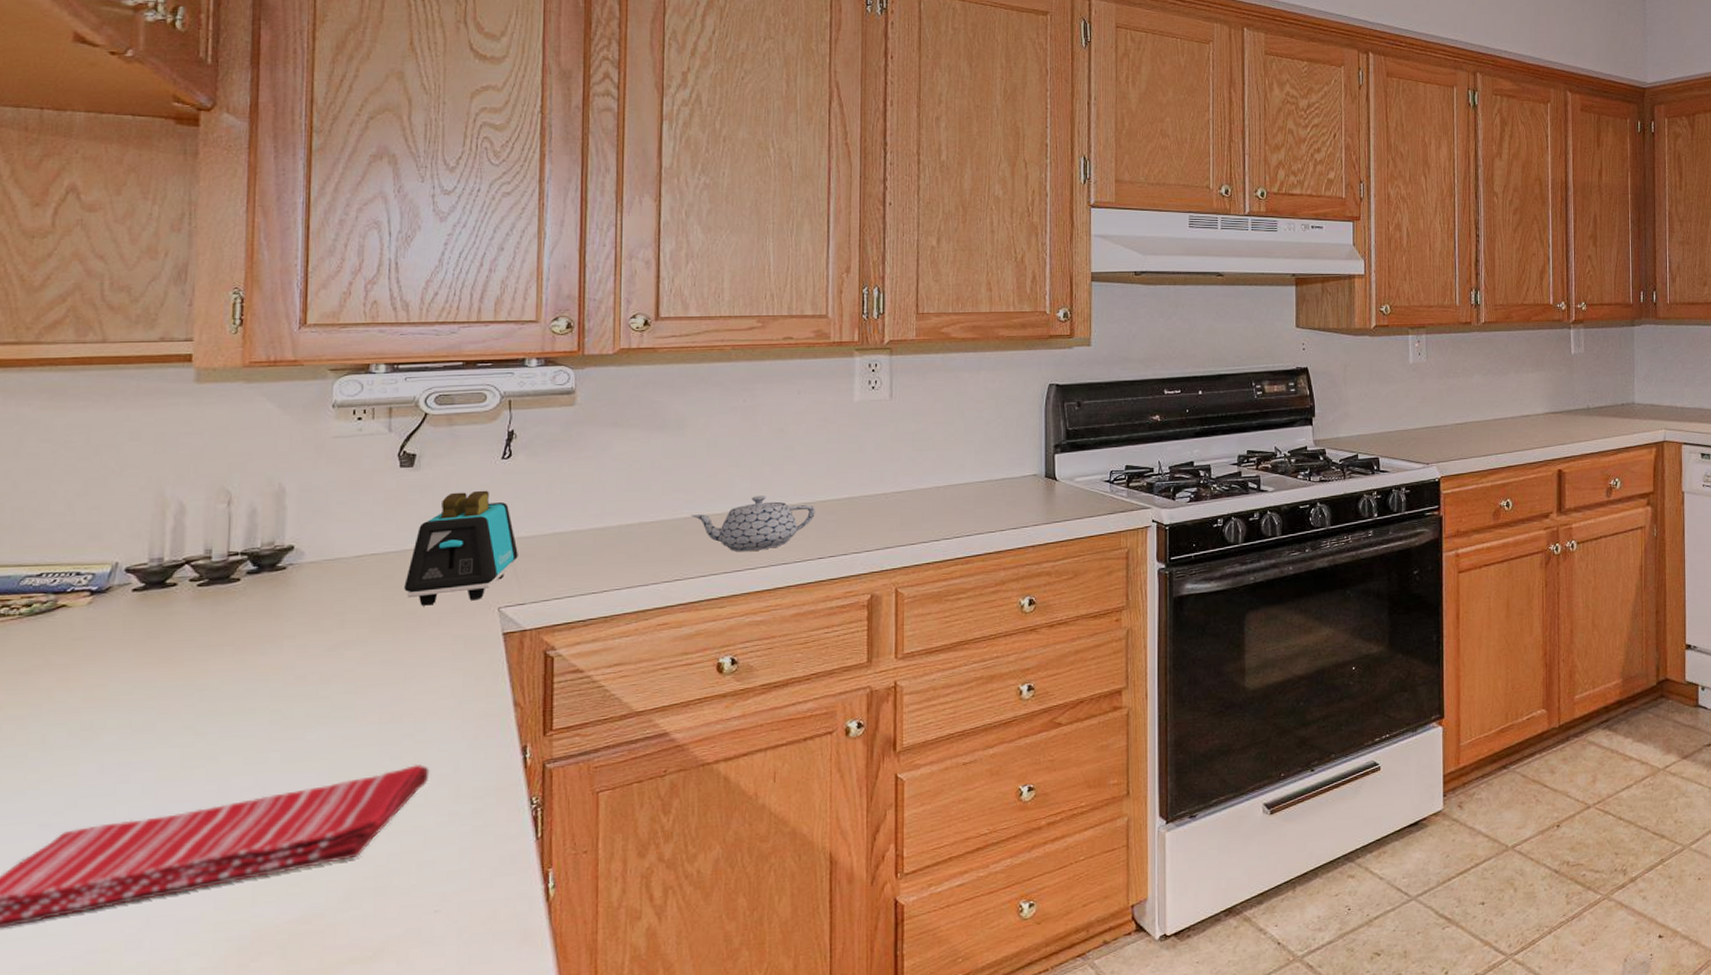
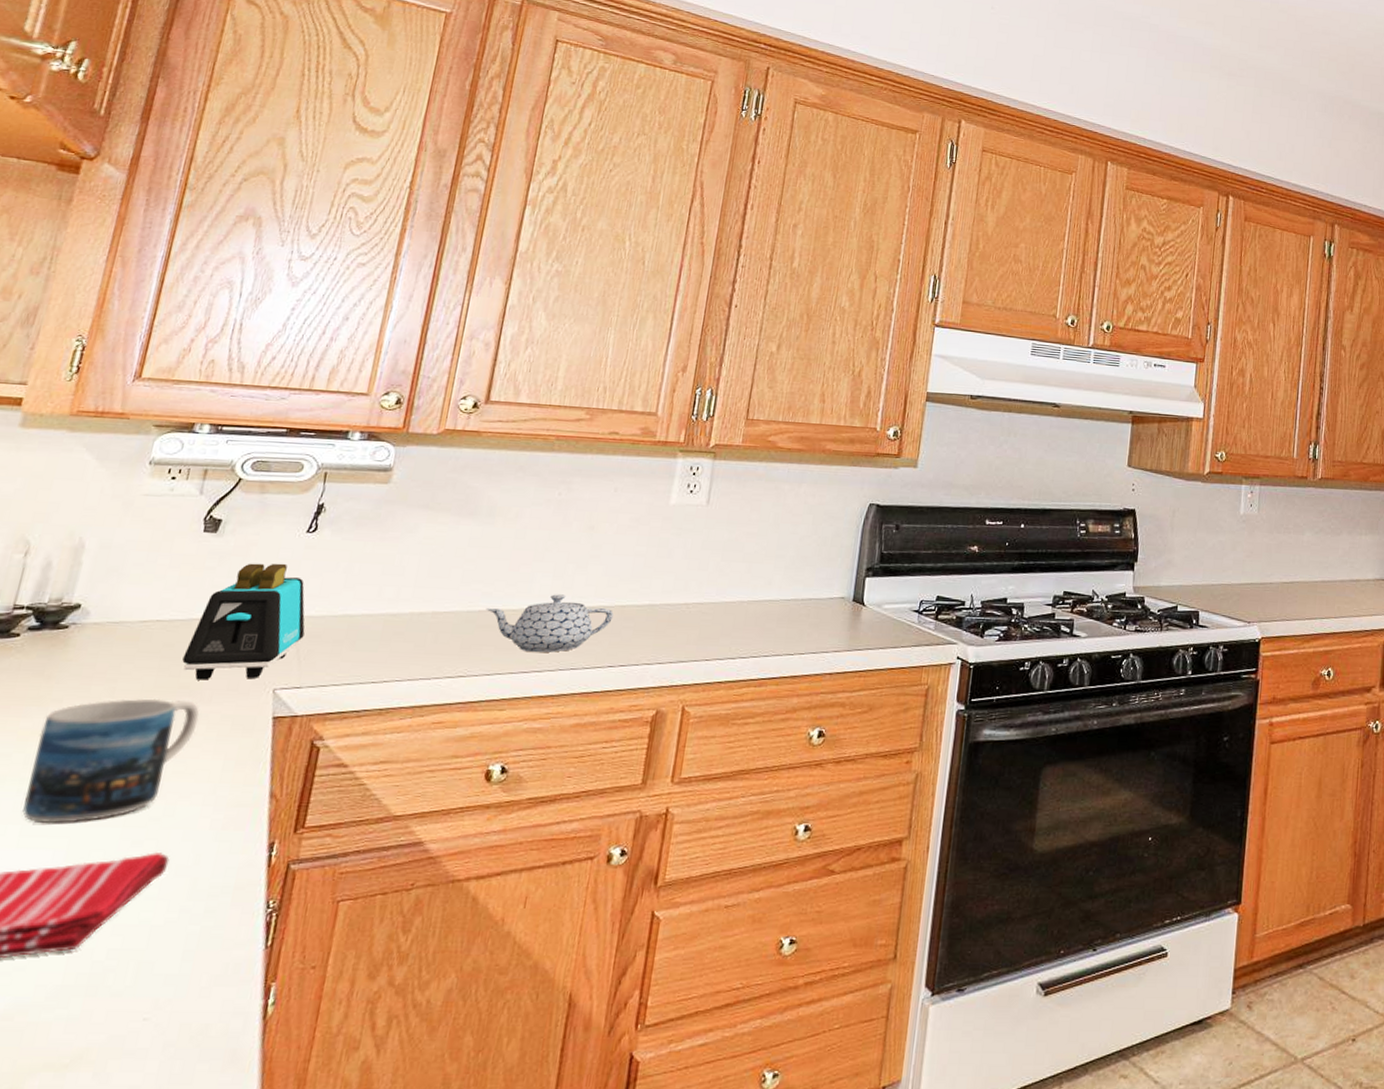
mug: none [279,626,431,749] -> present [22,698,200,824]

